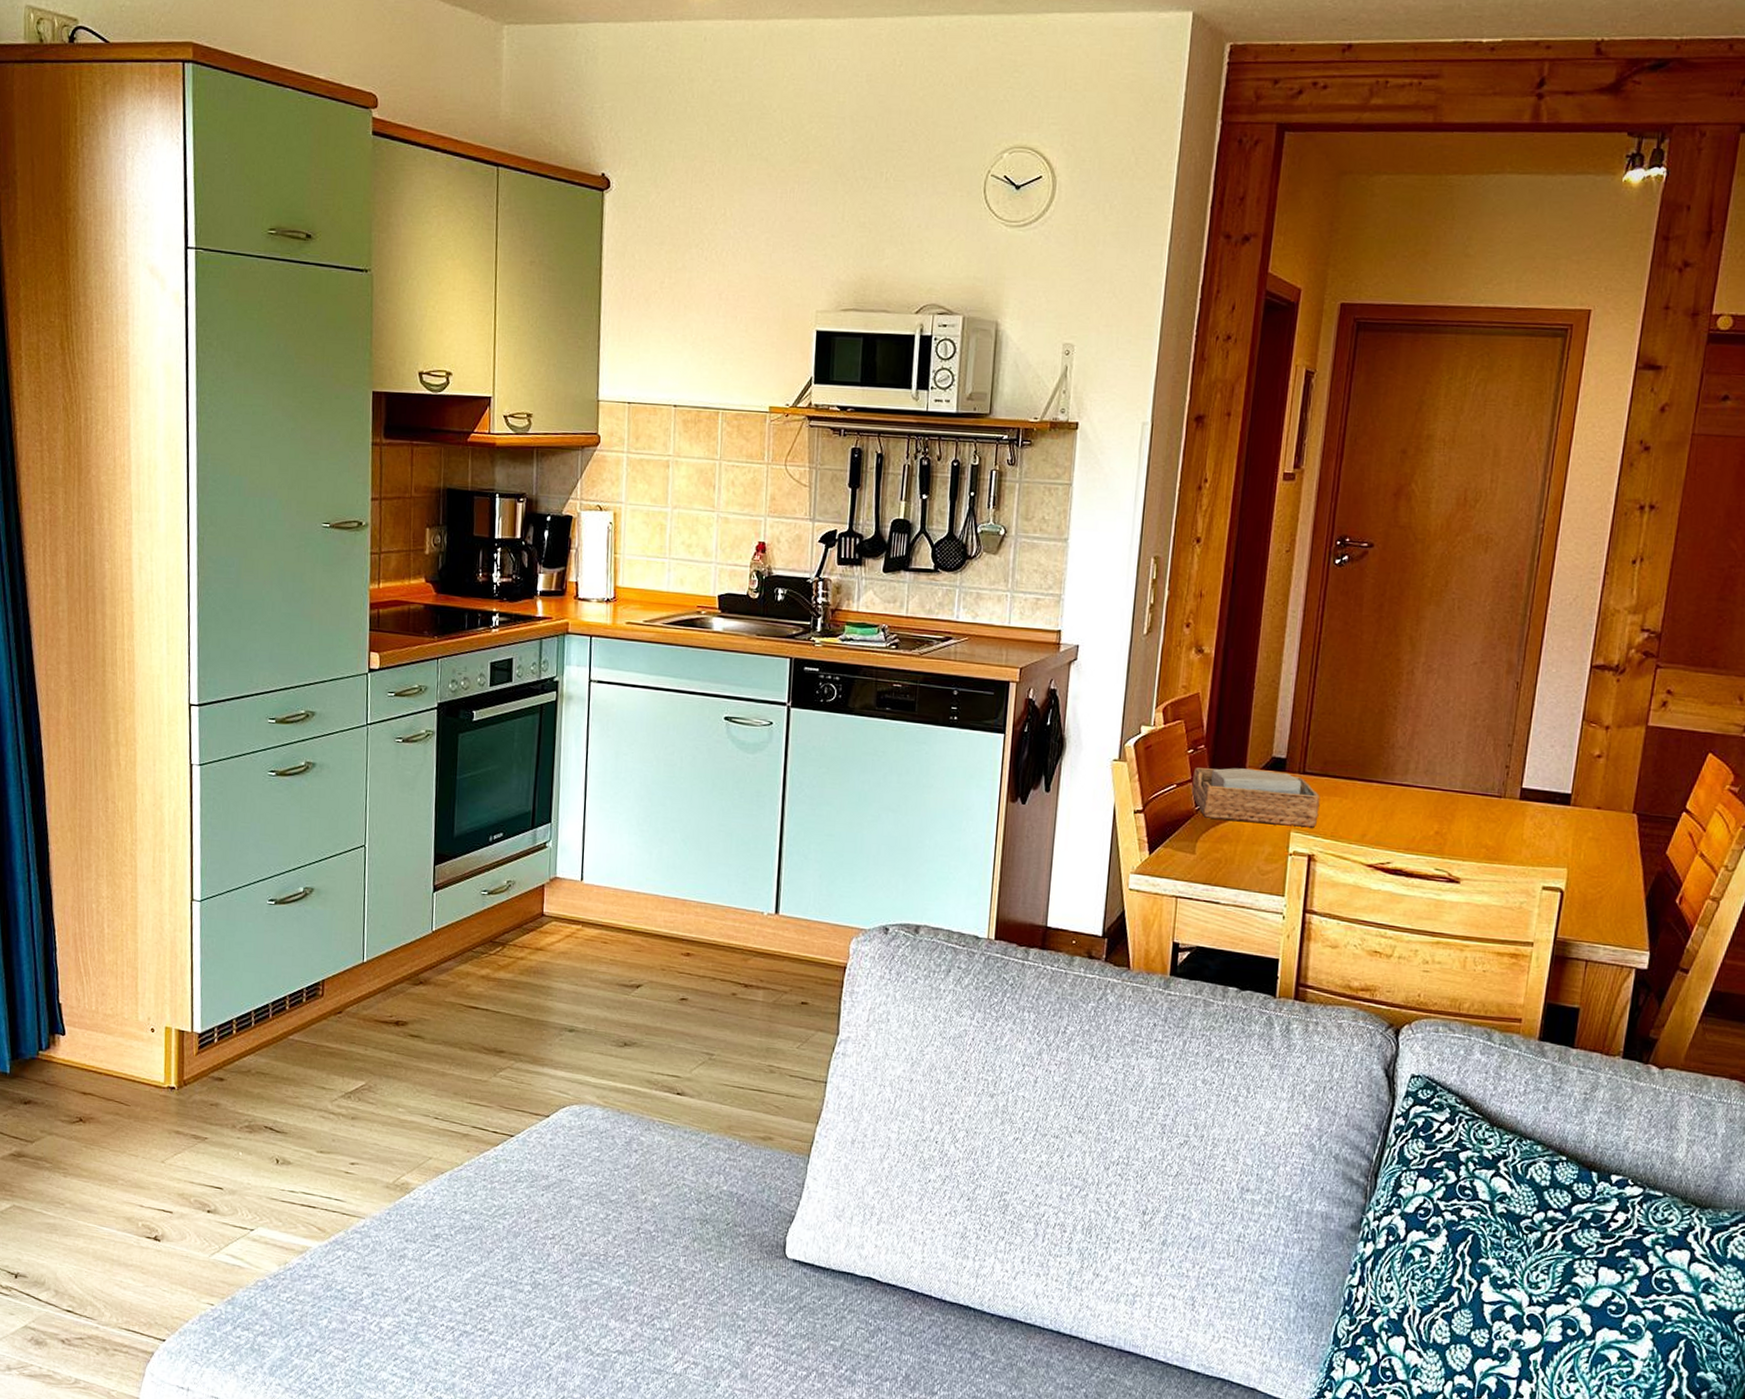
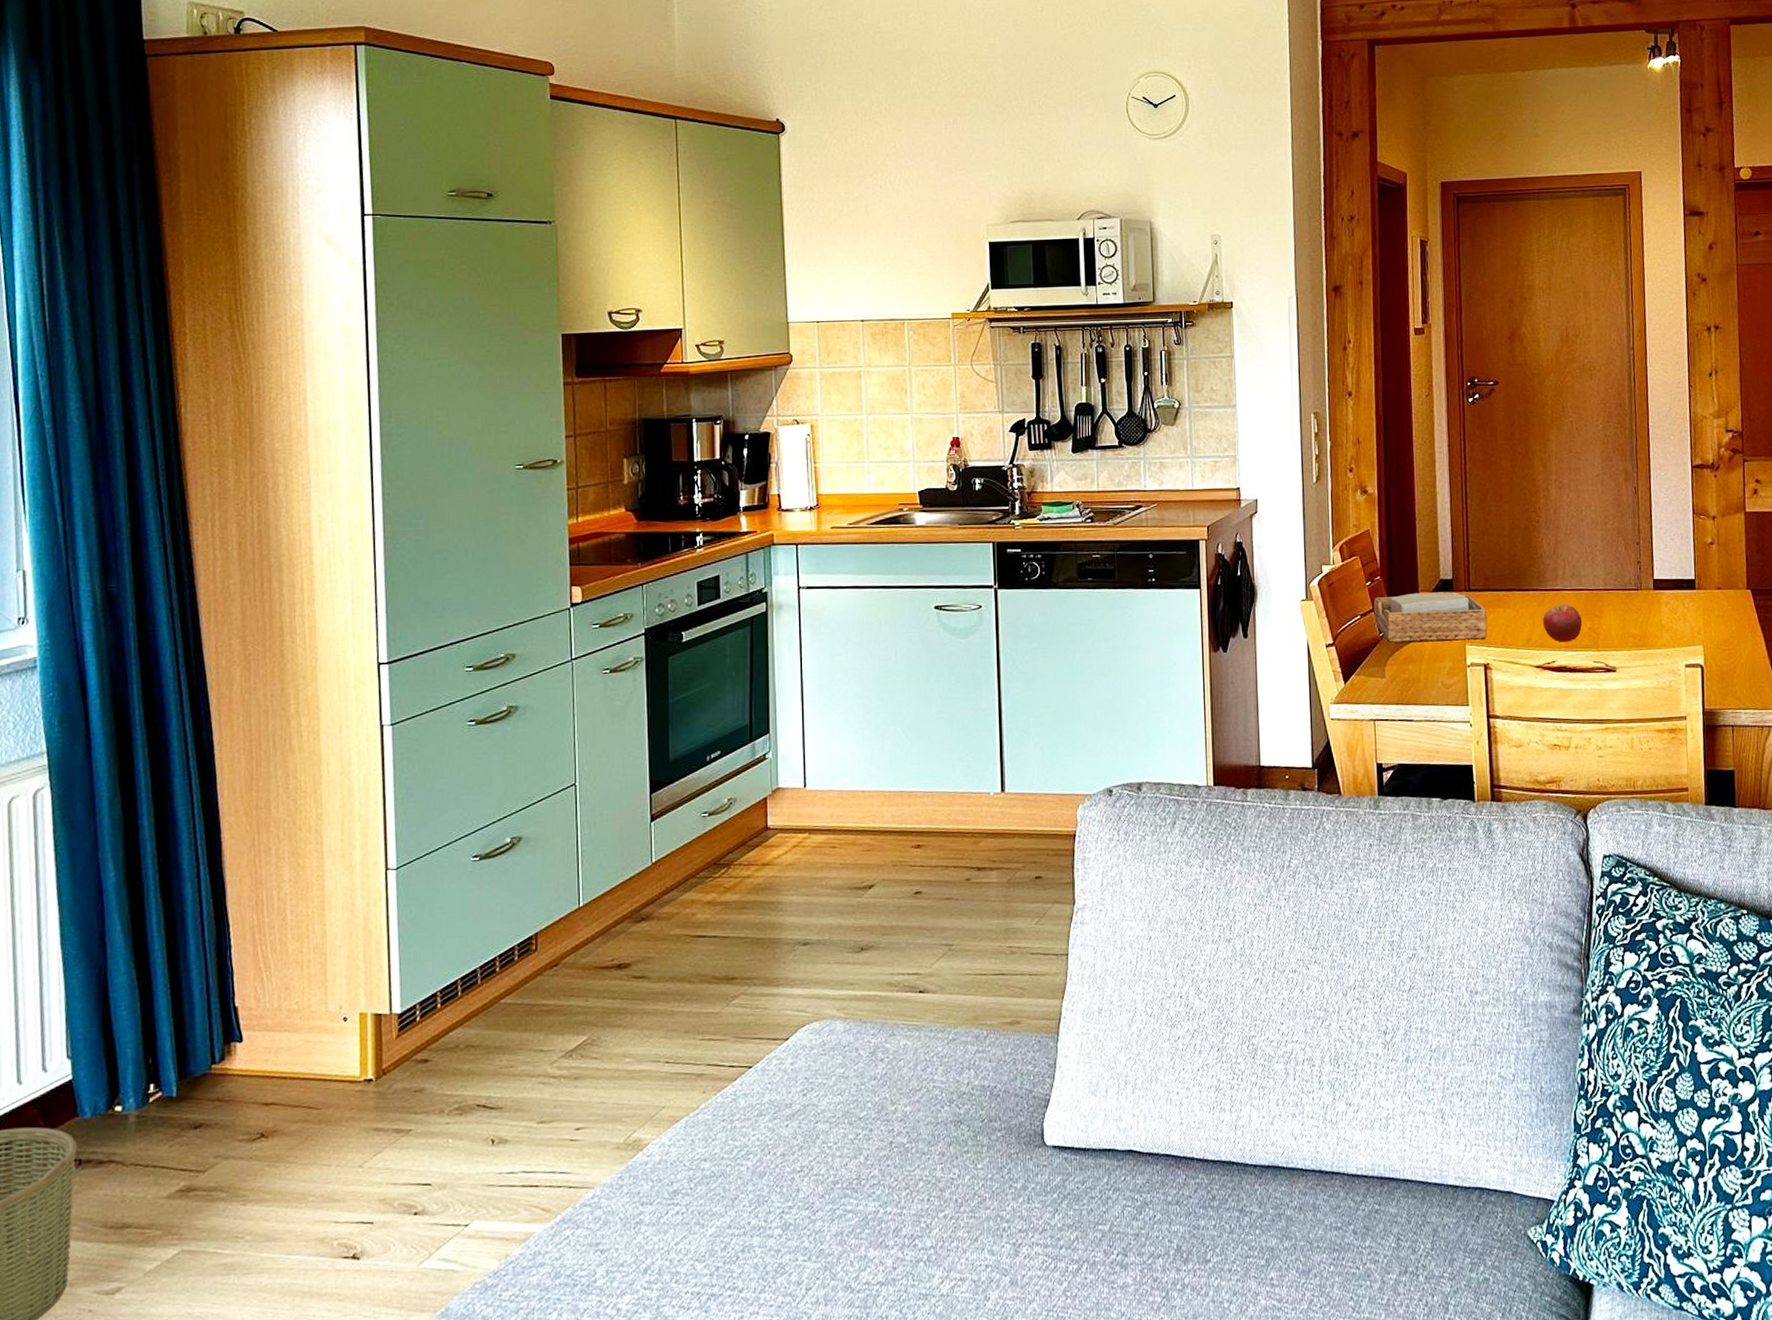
fruit: none [1382,801,1430,844] -> present [1542,604,1583,642]

